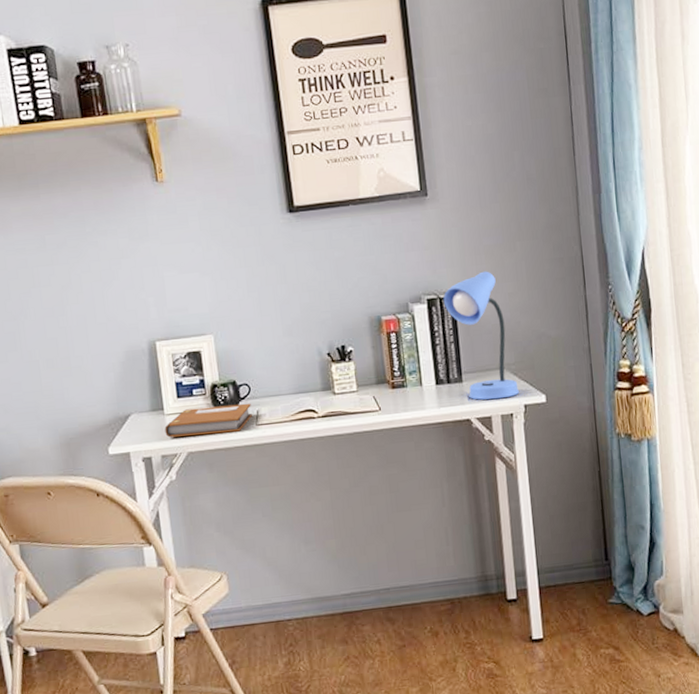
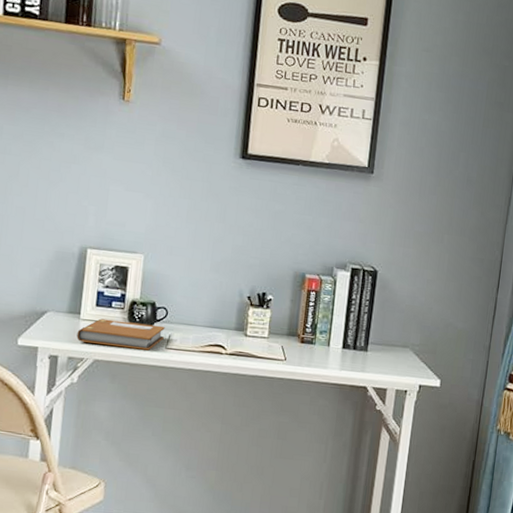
desk lamp: present [443,271,520,400] -> none [366,254,419,375]

